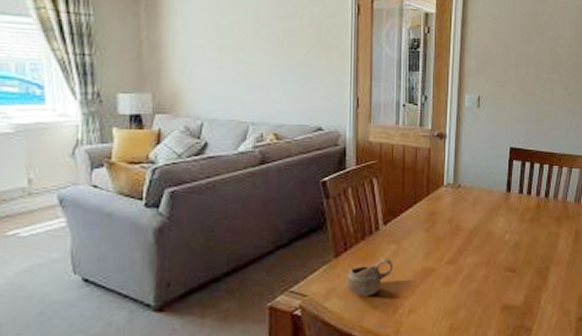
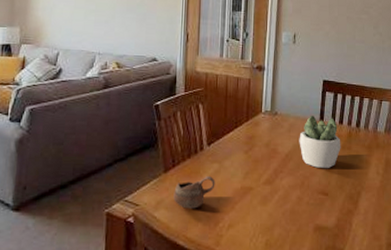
succulent plant: none [484,187,529,243] -> present [299,116,341,168]

